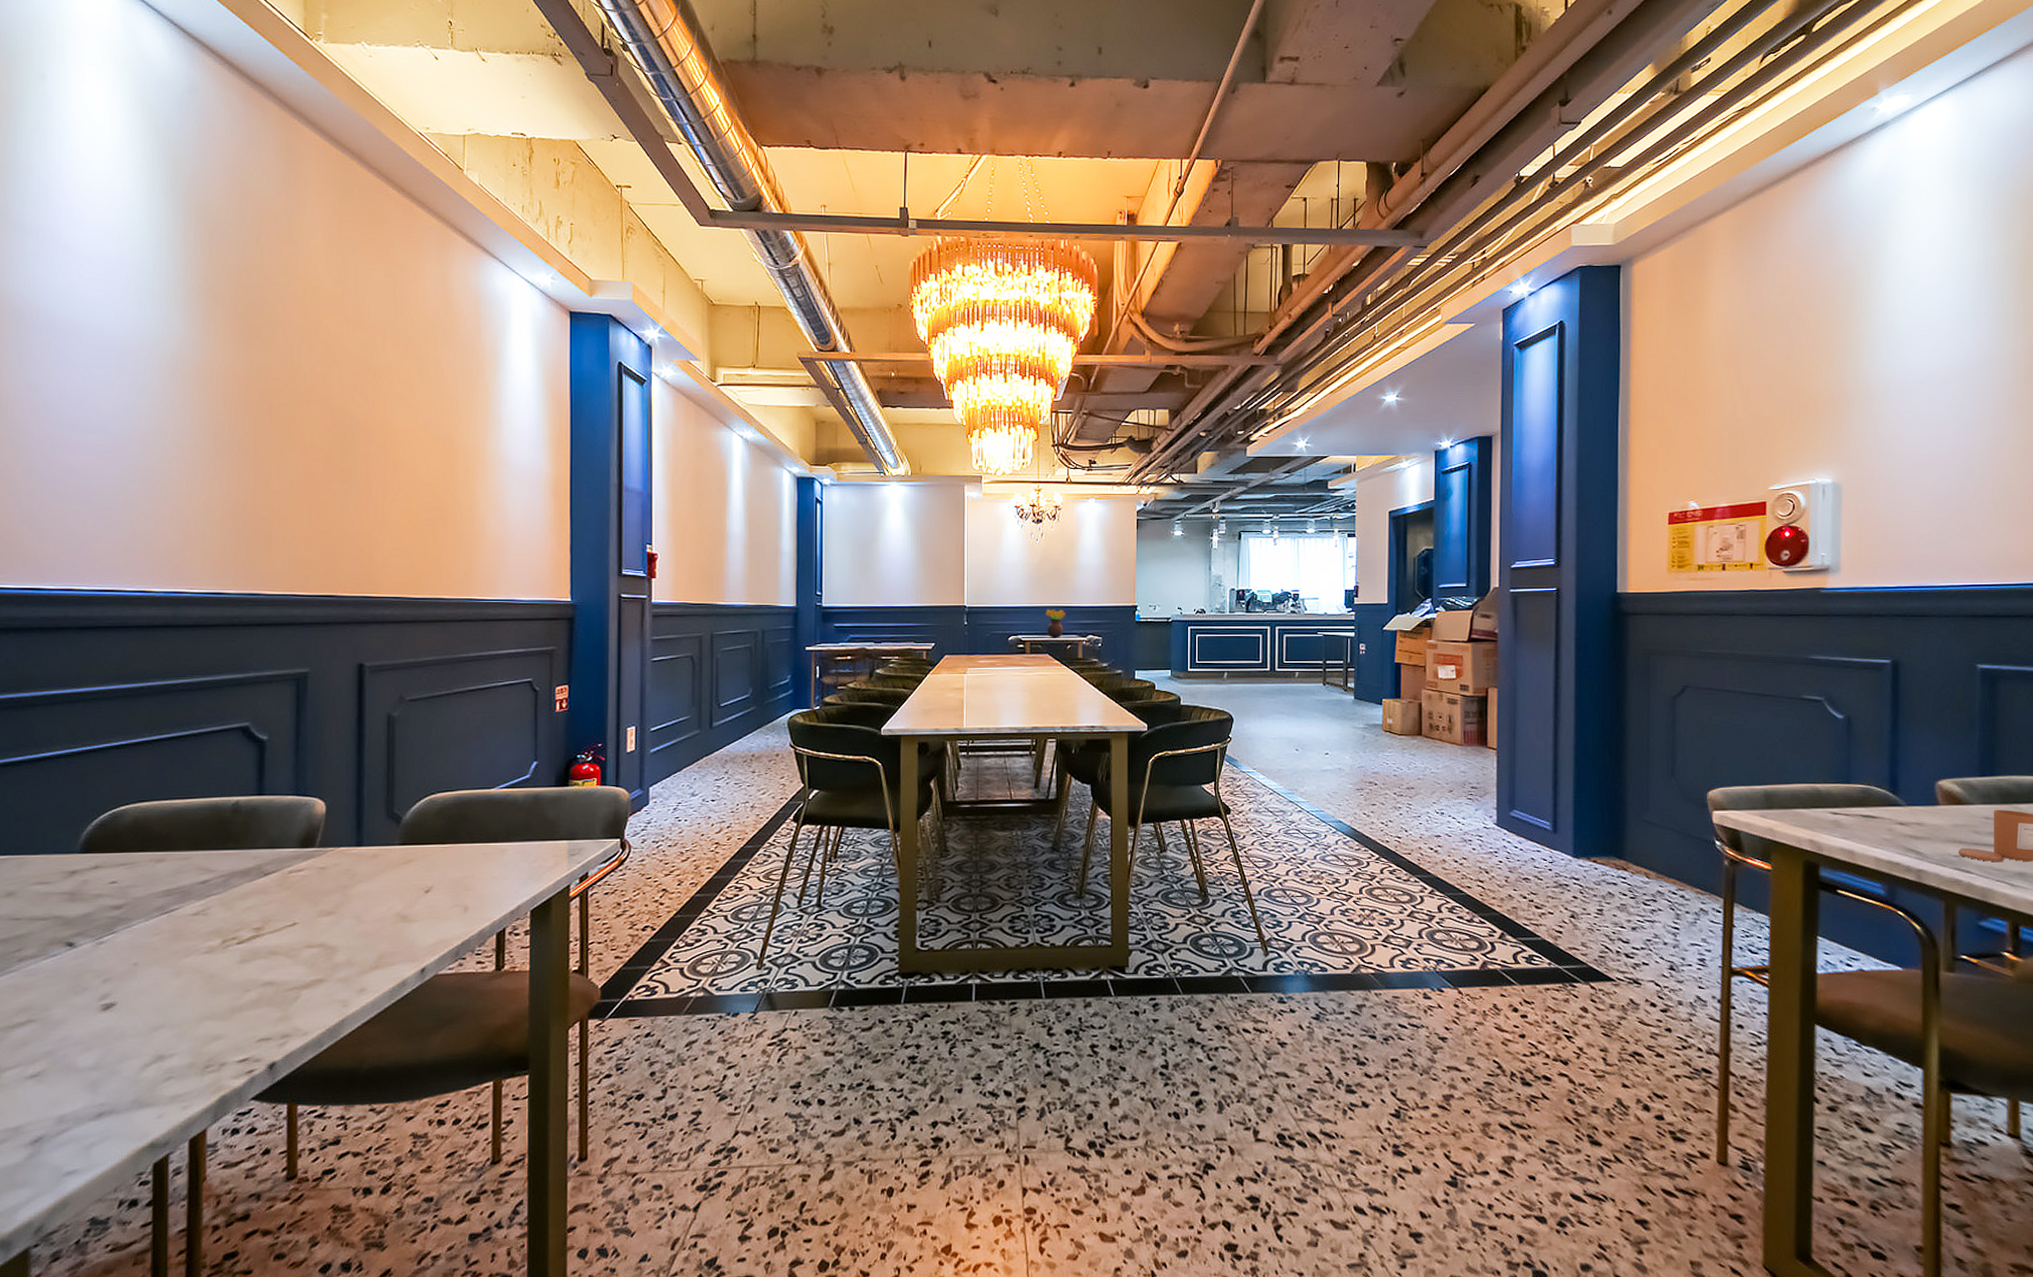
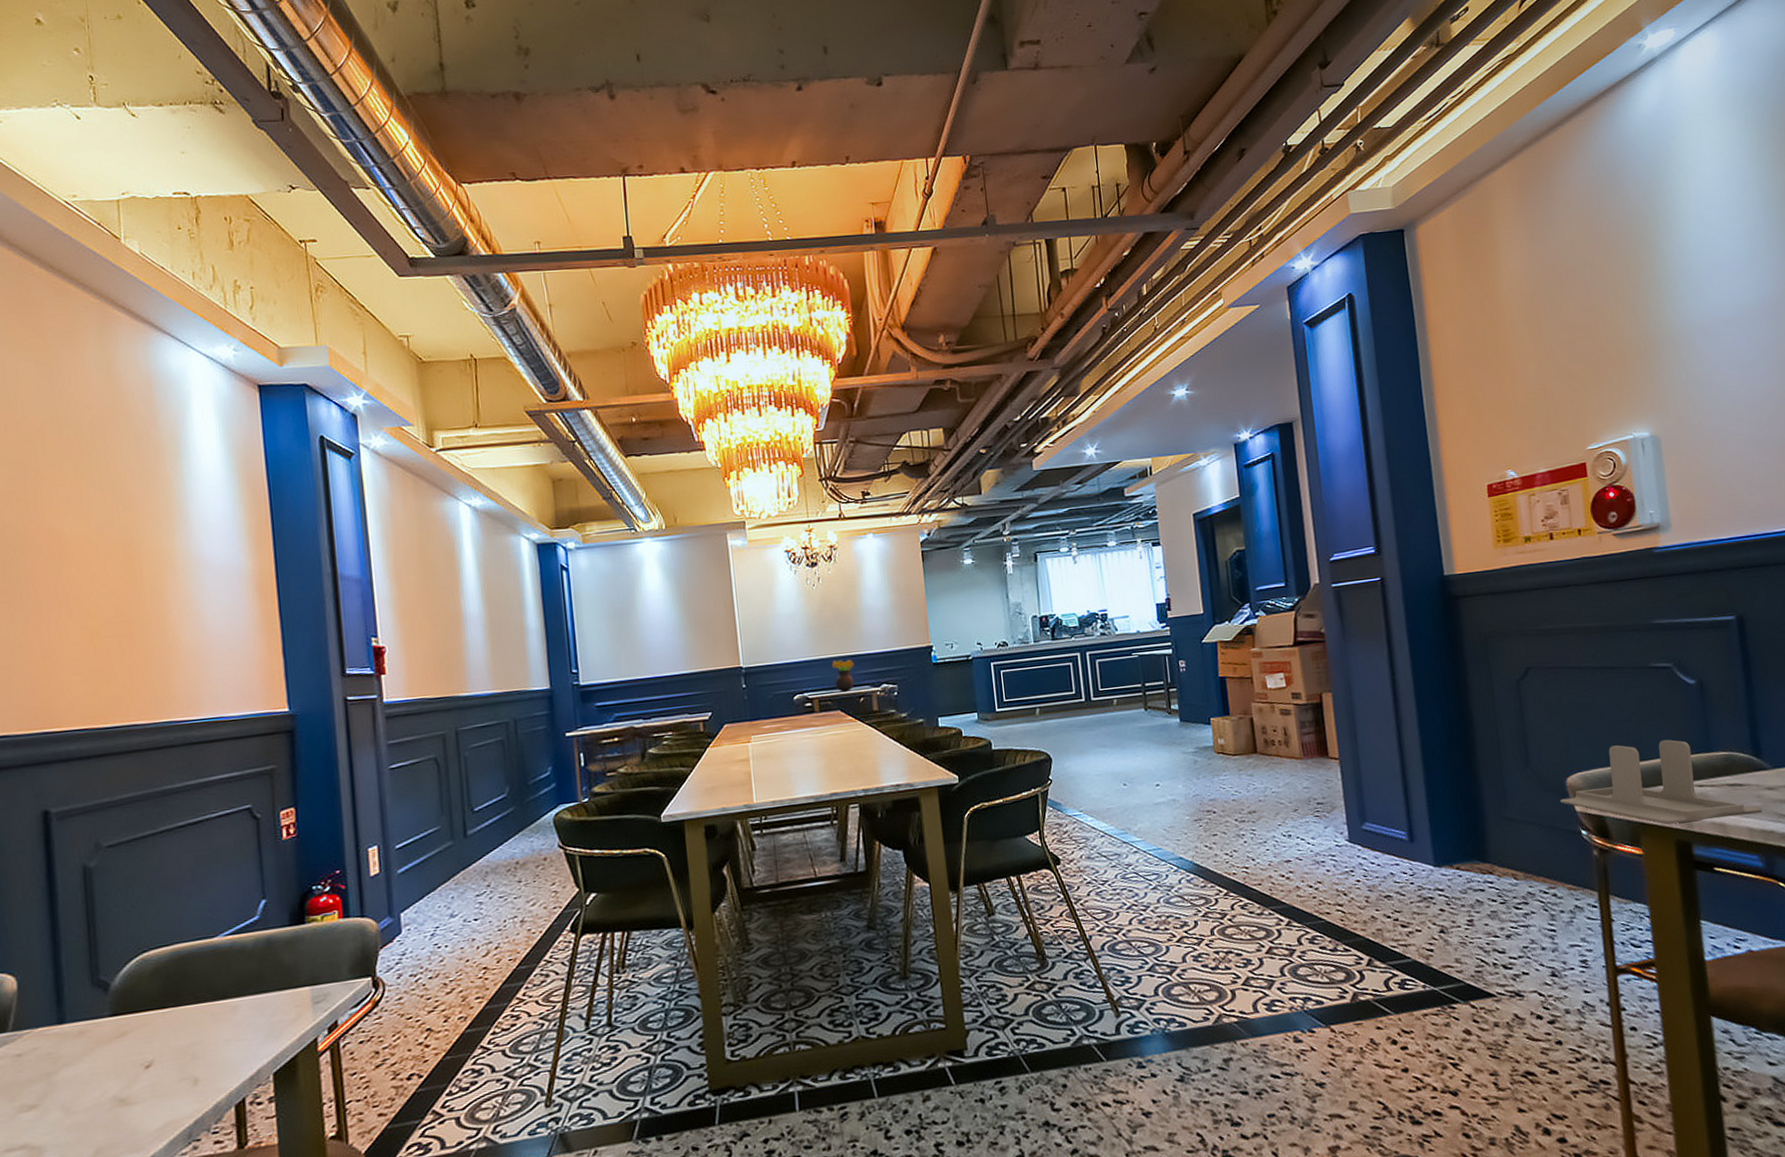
napkin holder: none [1699,767,1891,846] -> present [1560,739,1762,824]

